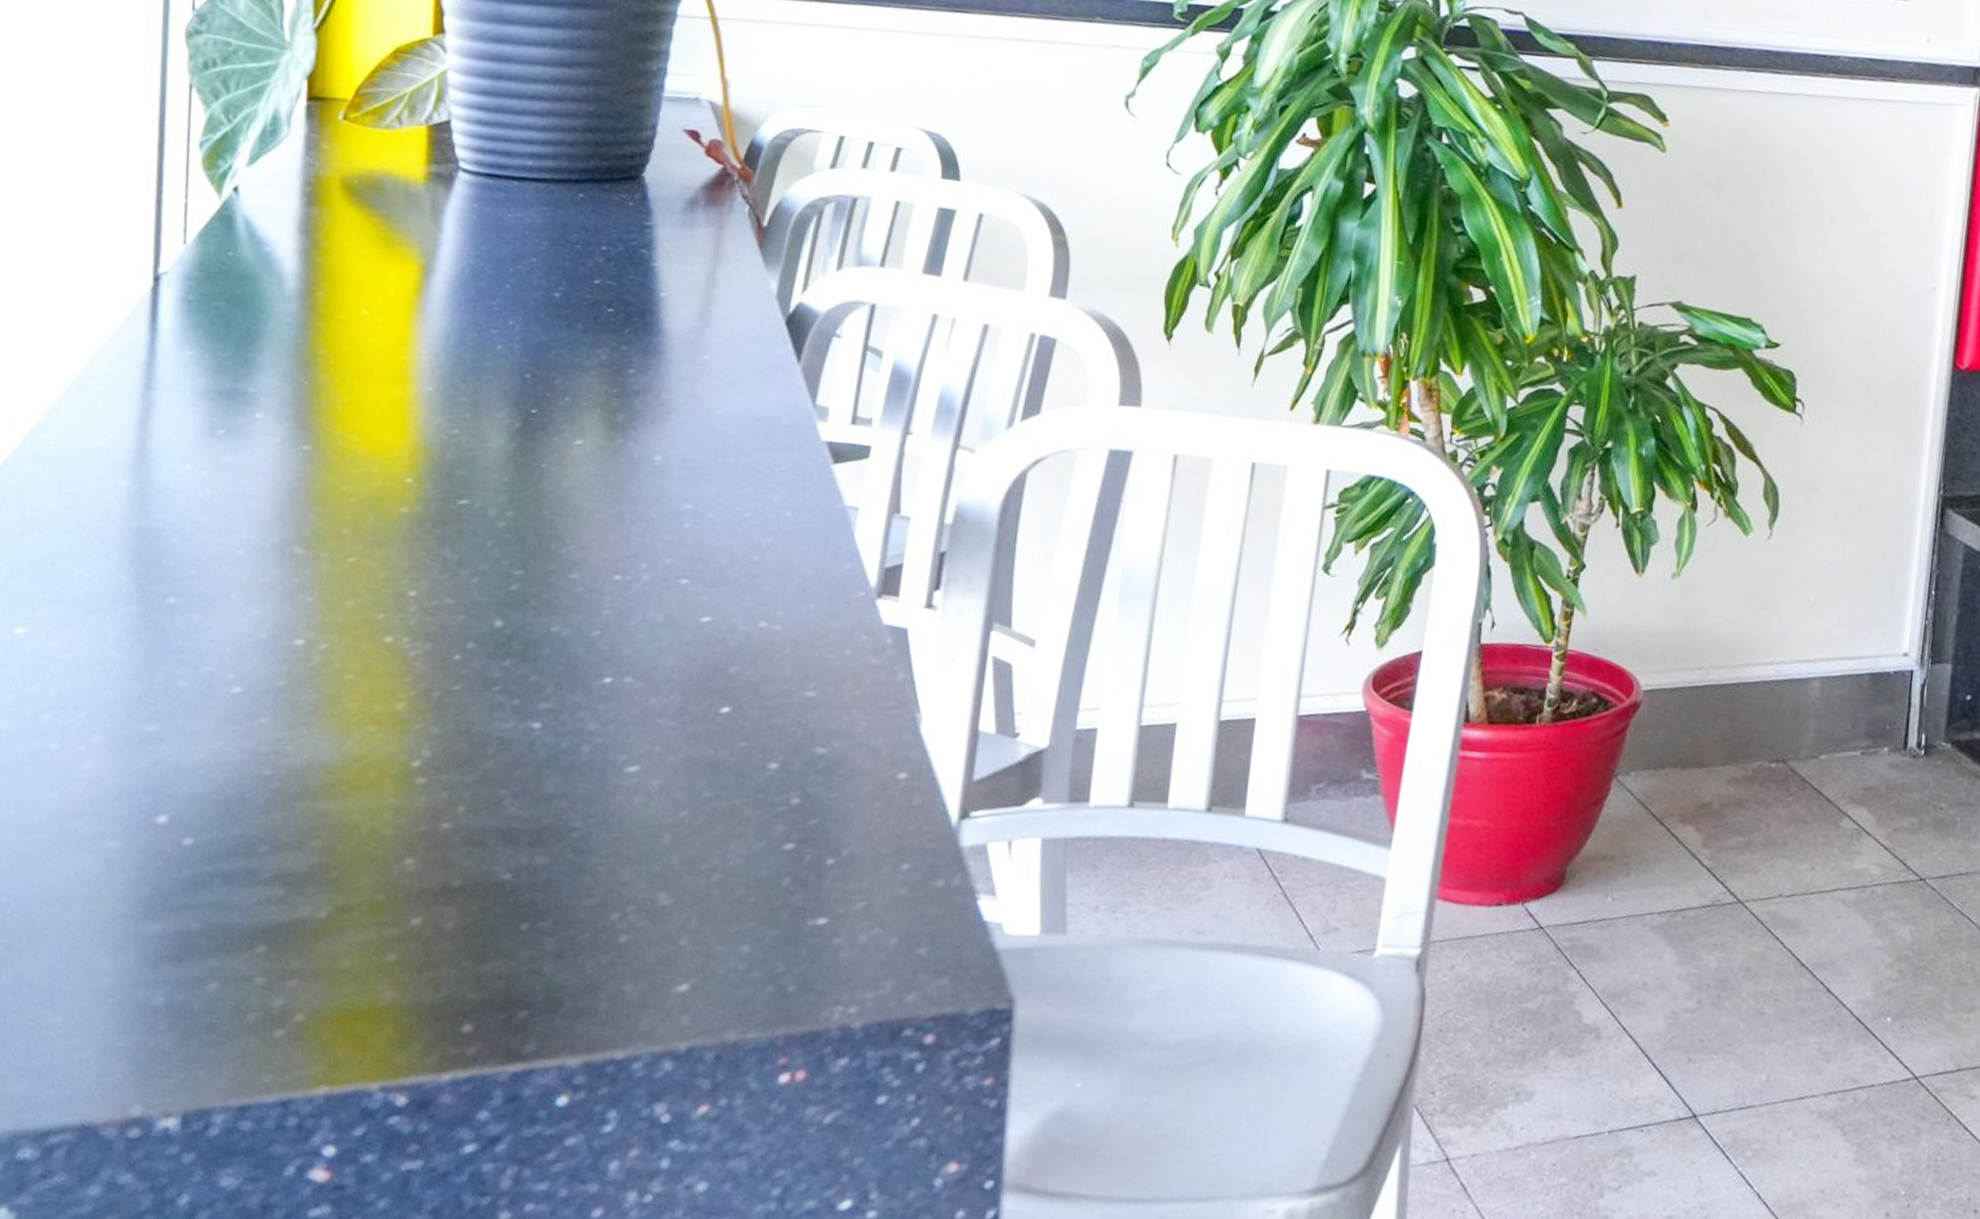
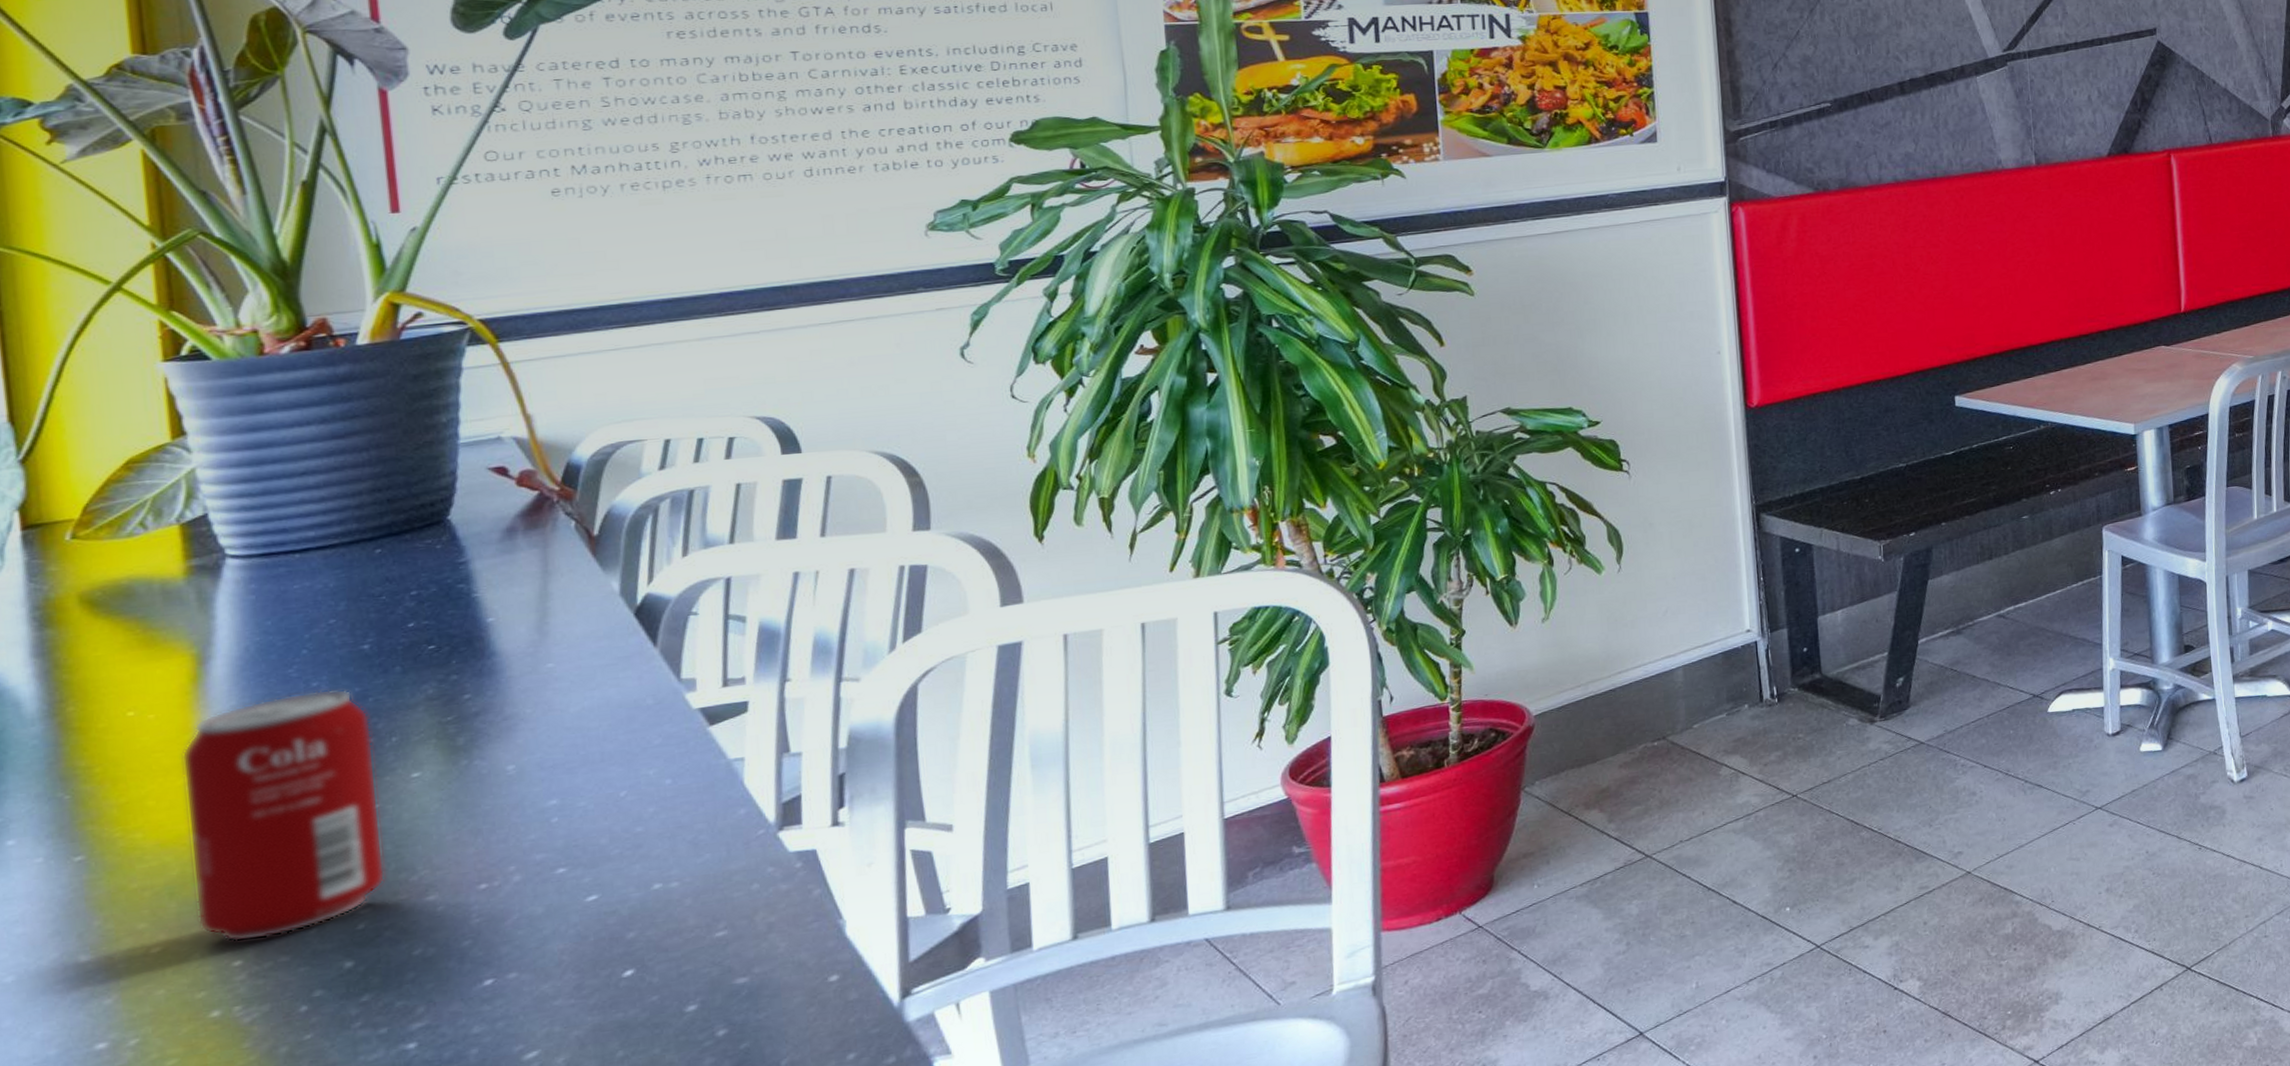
beverage can: none [387,327,550,576] -> present [181,689,386,942]

